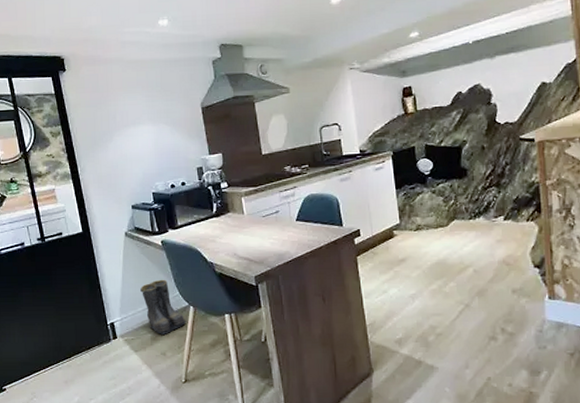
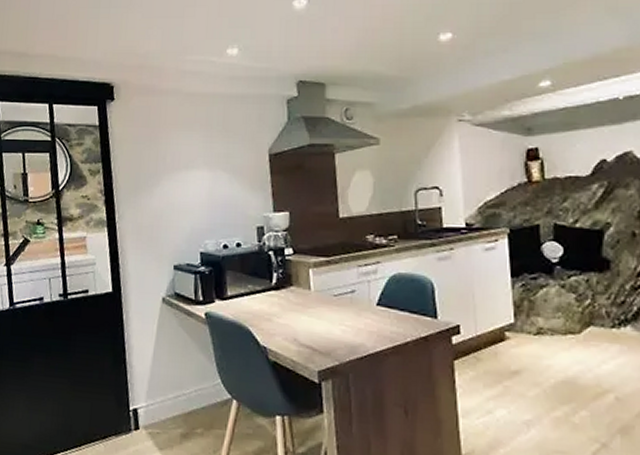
boots: present [140,279,187,334] -> none [174,361,227,432]

